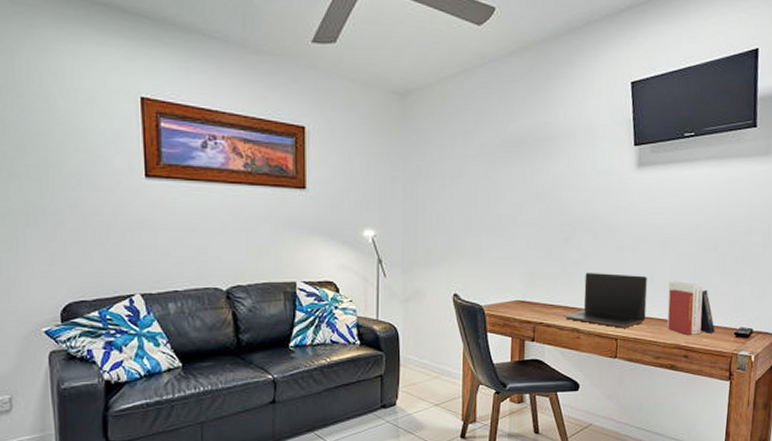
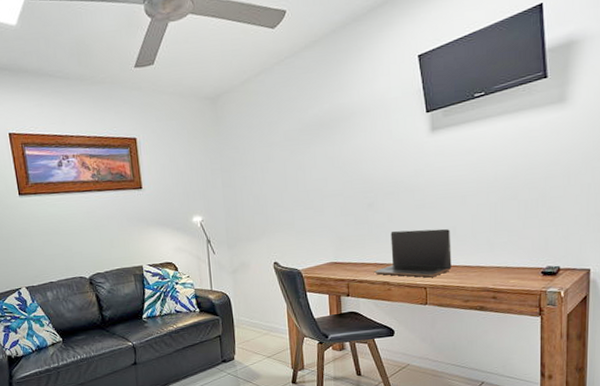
books: present [667,281,715,335] -> none [472,230,521,278]

